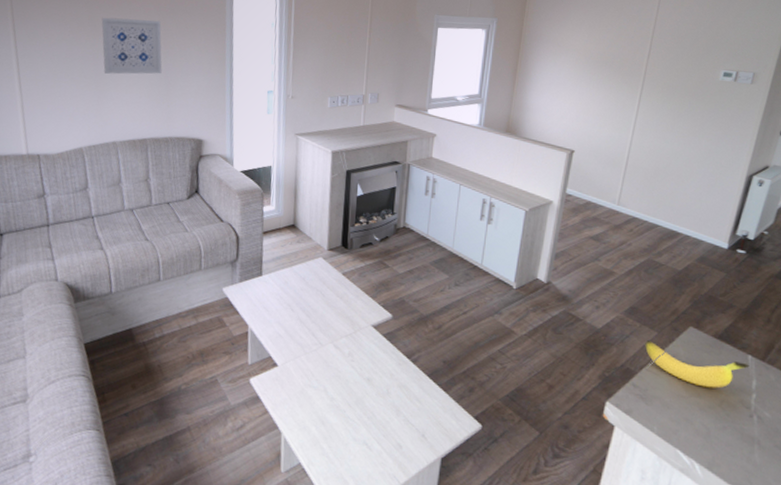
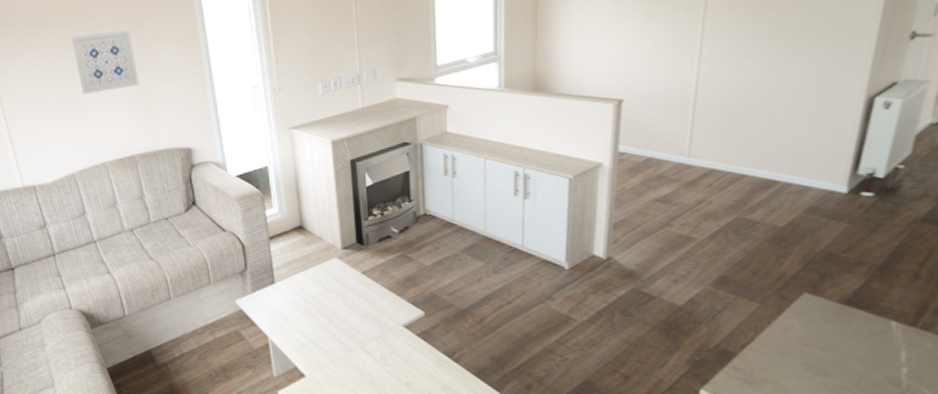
banana: present [645,339,750,388] -> none [744,313,894,365]

